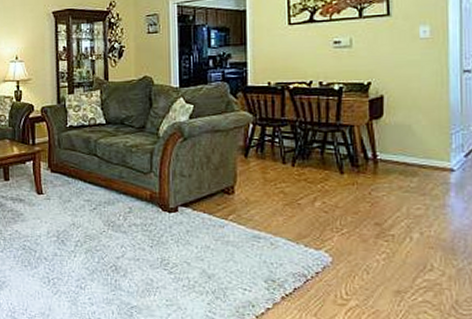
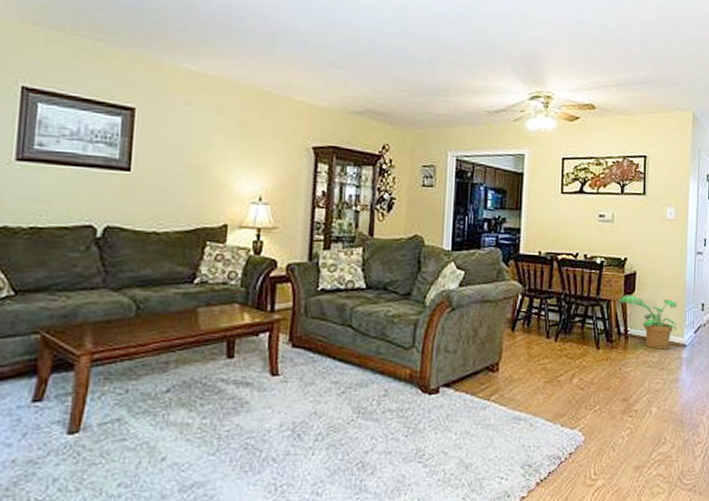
potted plant: none [364,119,441,175] -> present [619,295,678,350]

